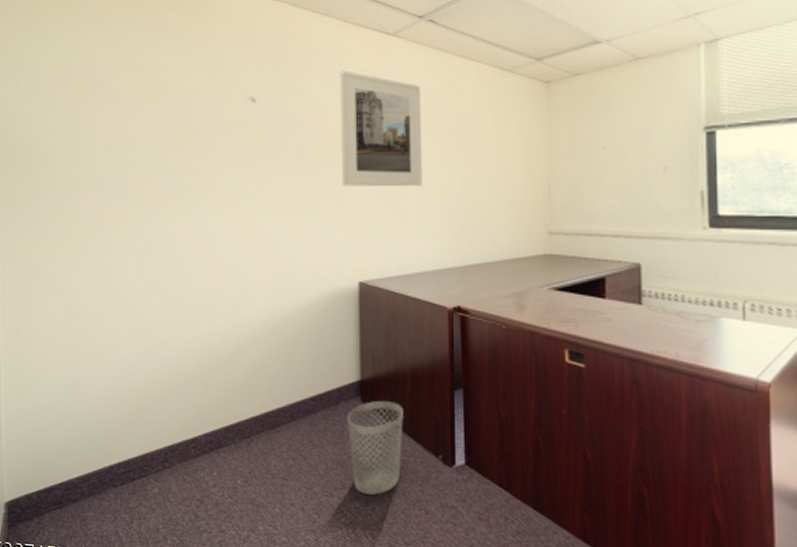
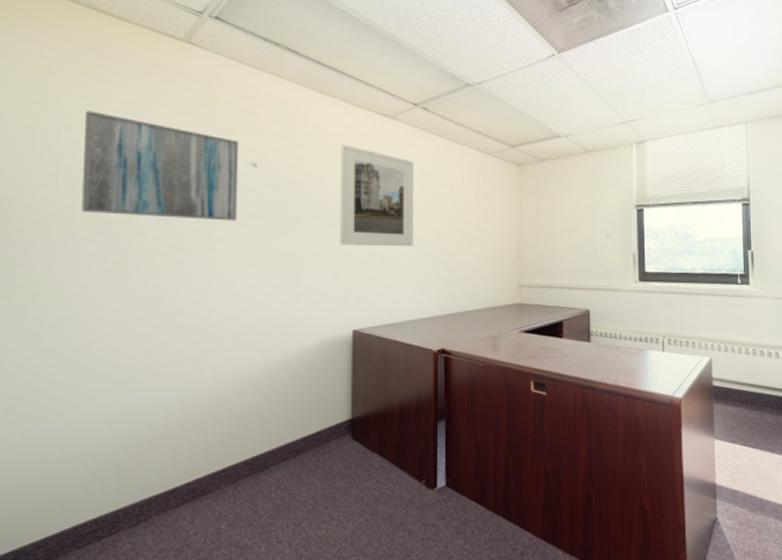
wall art: none [99,53,239,162] -> present [81,110,239,221]
wastebasket: present [348,400,403,495] -> none [338,435,391,524]

